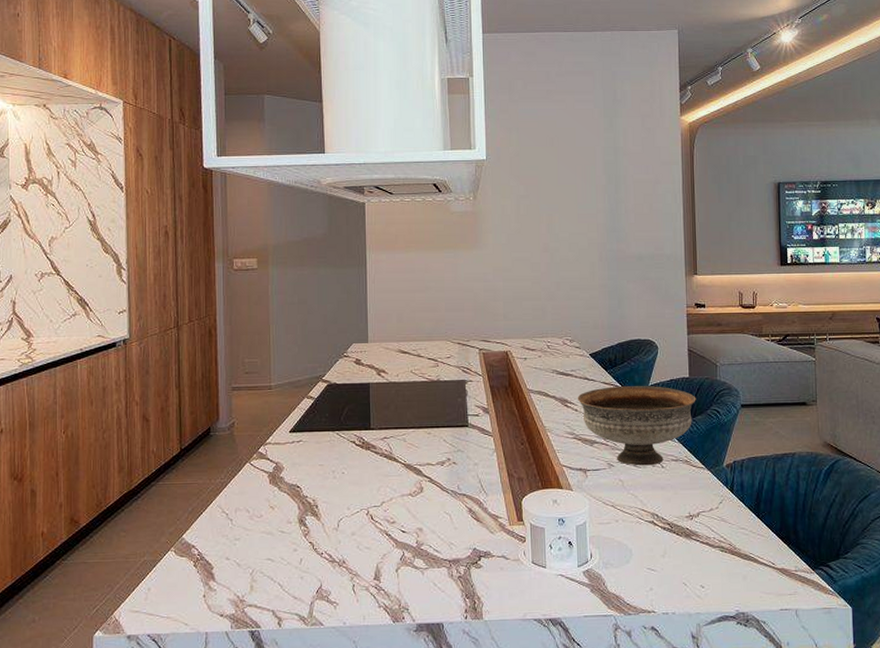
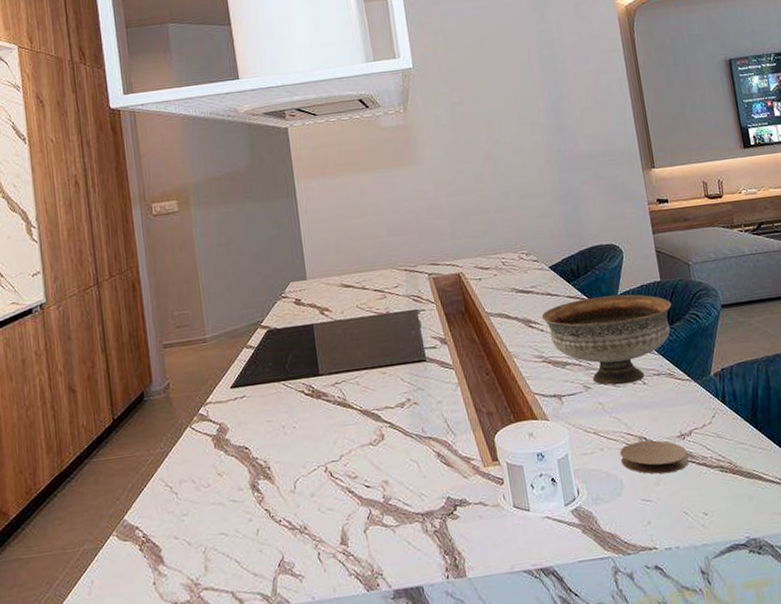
coaster: none [633,517,694,548] -> present [620,440,689,474]

